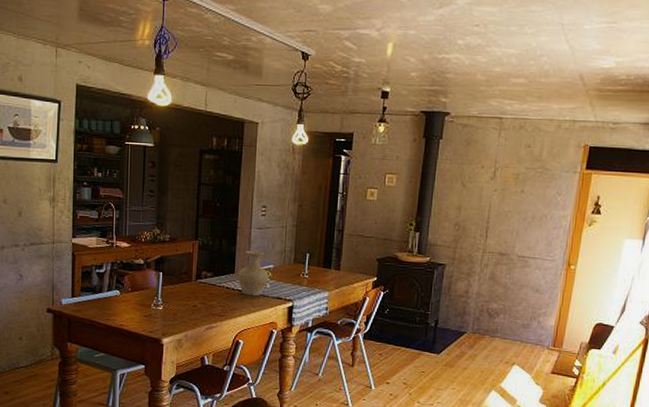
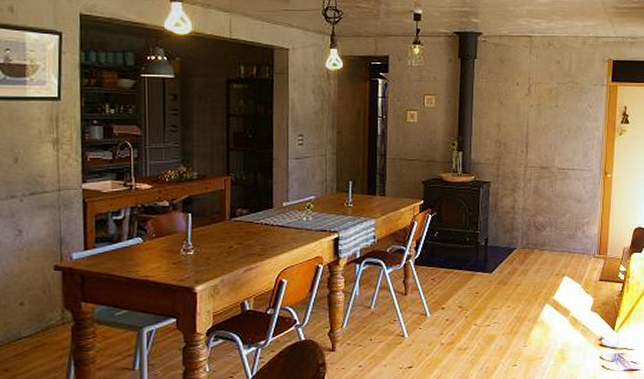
vase: present [237,250,269,297] -> none [276,182,311,231]

